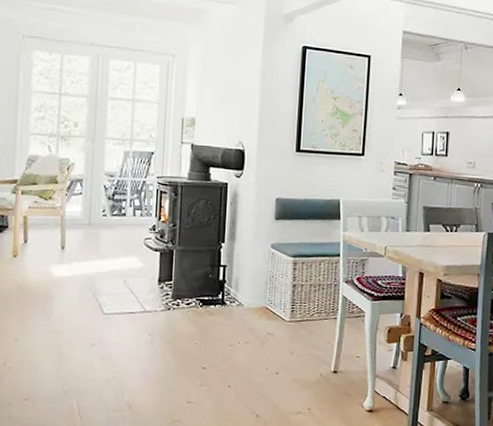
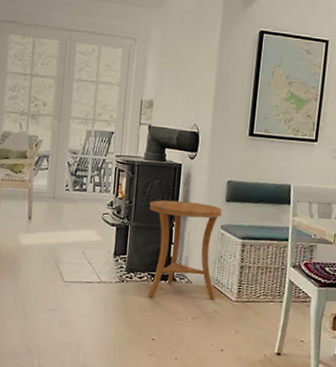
side table: none [195,221,271,325] -> present [148,200,222,300]

